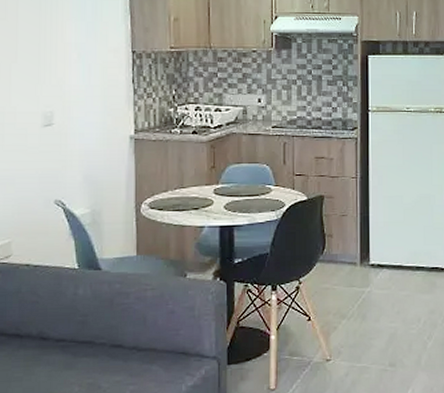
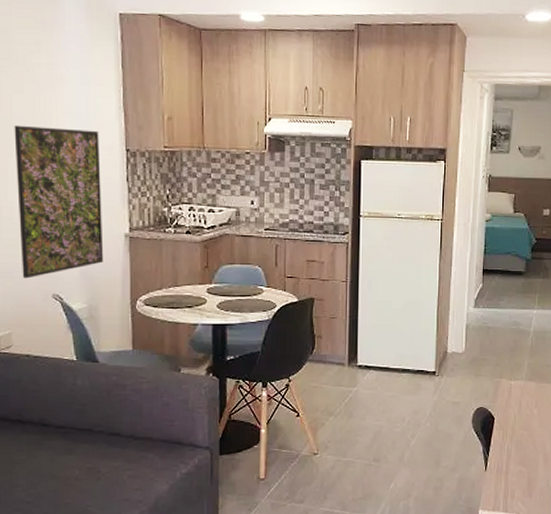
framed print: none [19,30,108,185] -> present [14,125,104,279]

